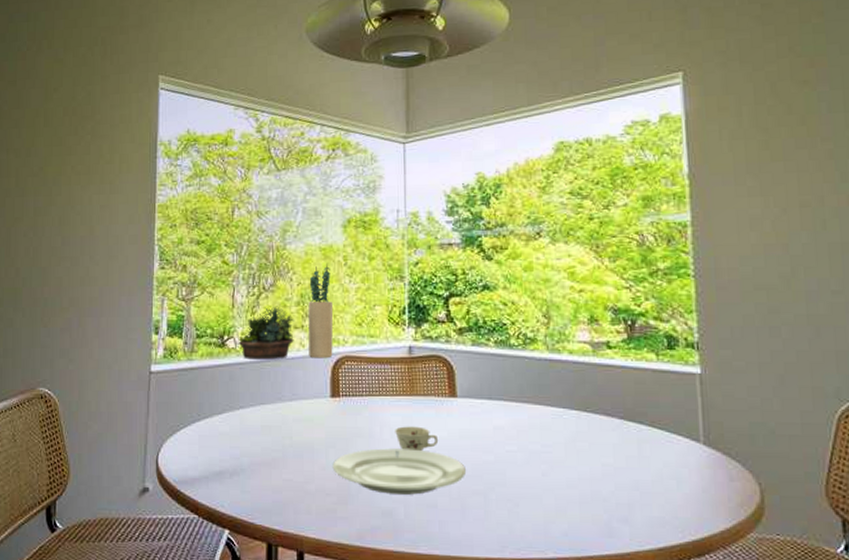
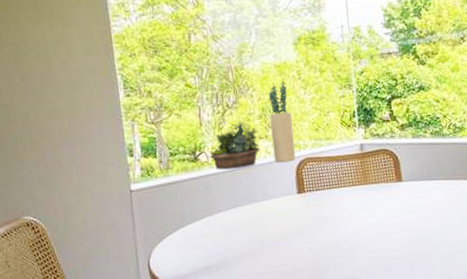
plate: present [332,448,467,495] -> none [304,227,414,265]
teacup: present [395,426,439,452] -> none [354,208,390,229]

